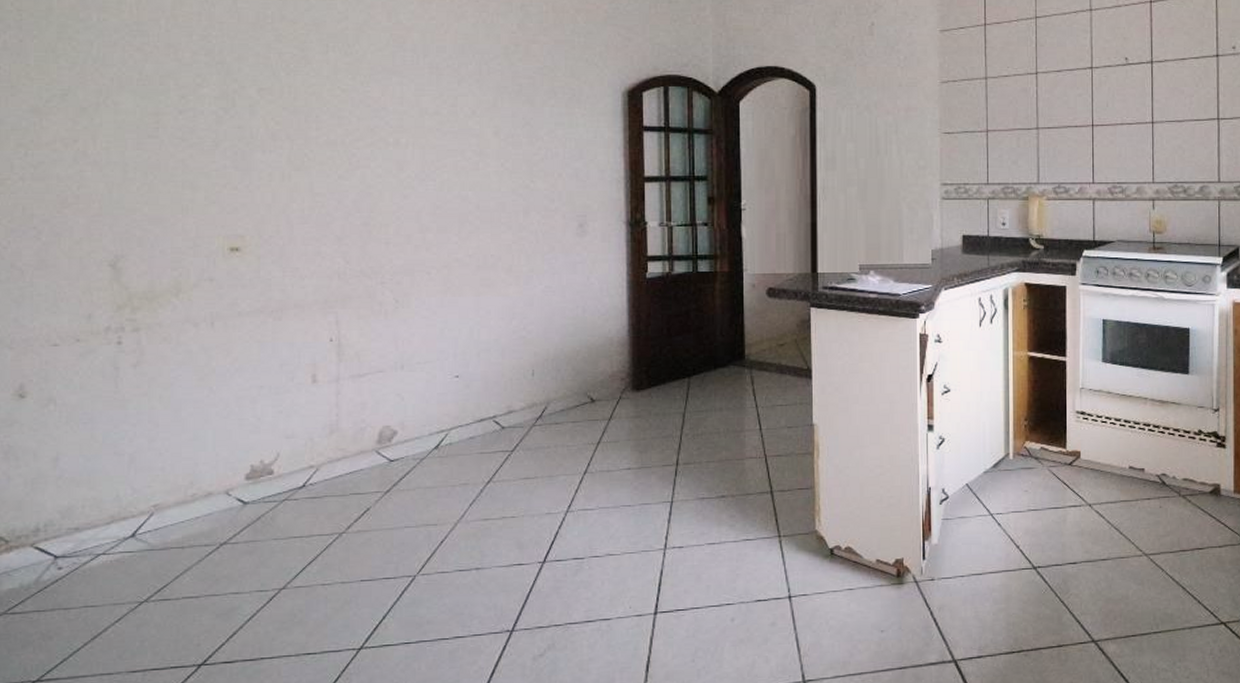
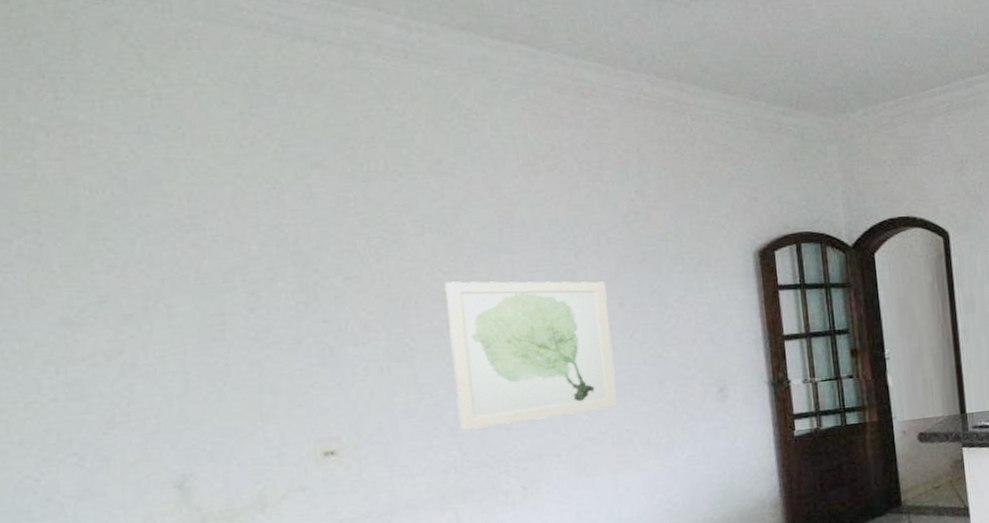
wall art: none [342,99,485,240] -> present [444,281,618,430]

